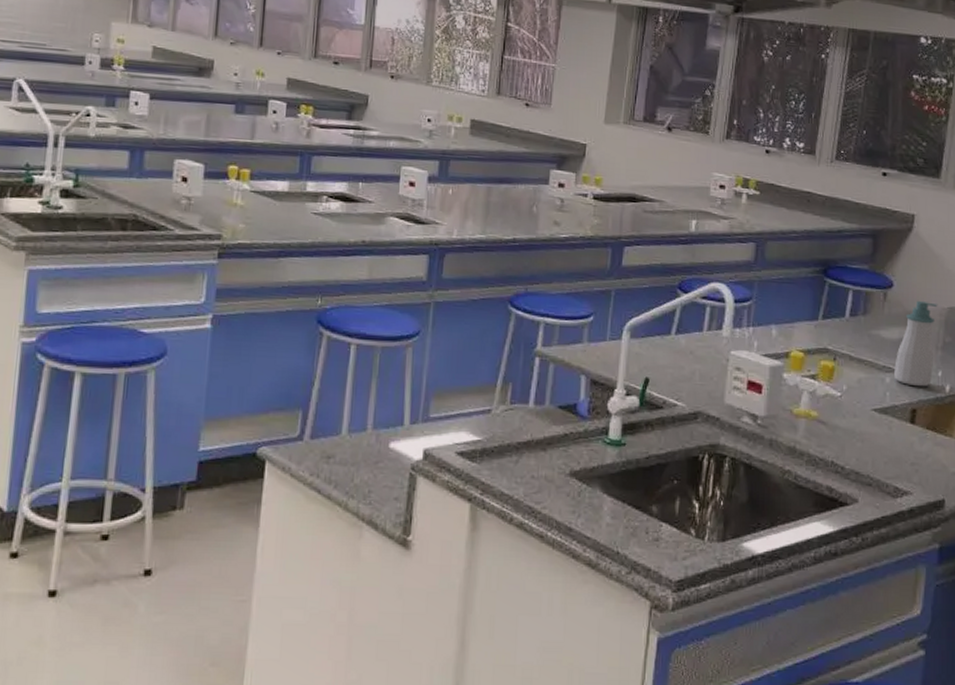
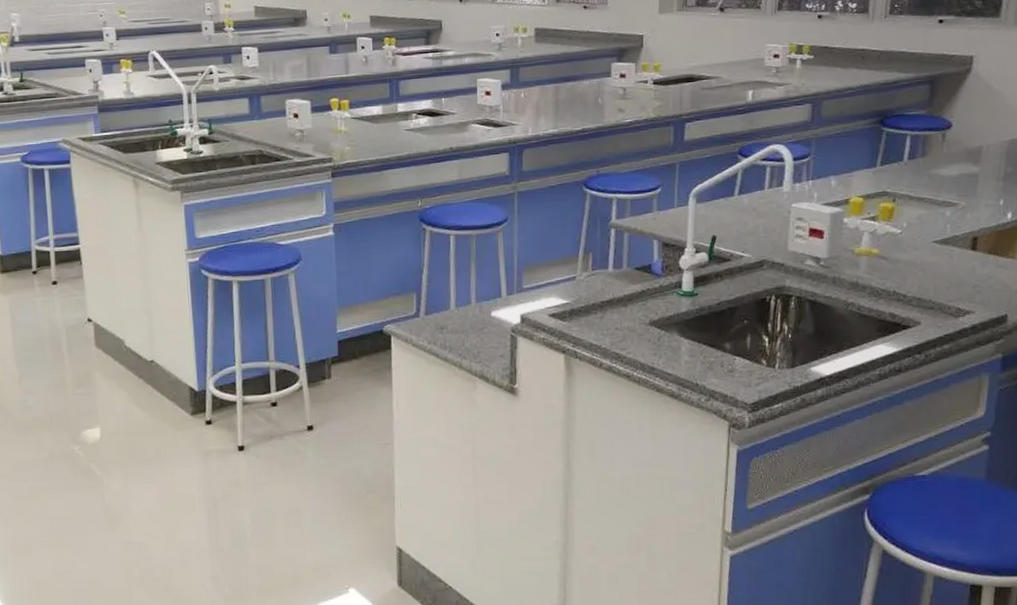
soap bottle: present [893,300,938,387] -> none [953,136,999,217]

